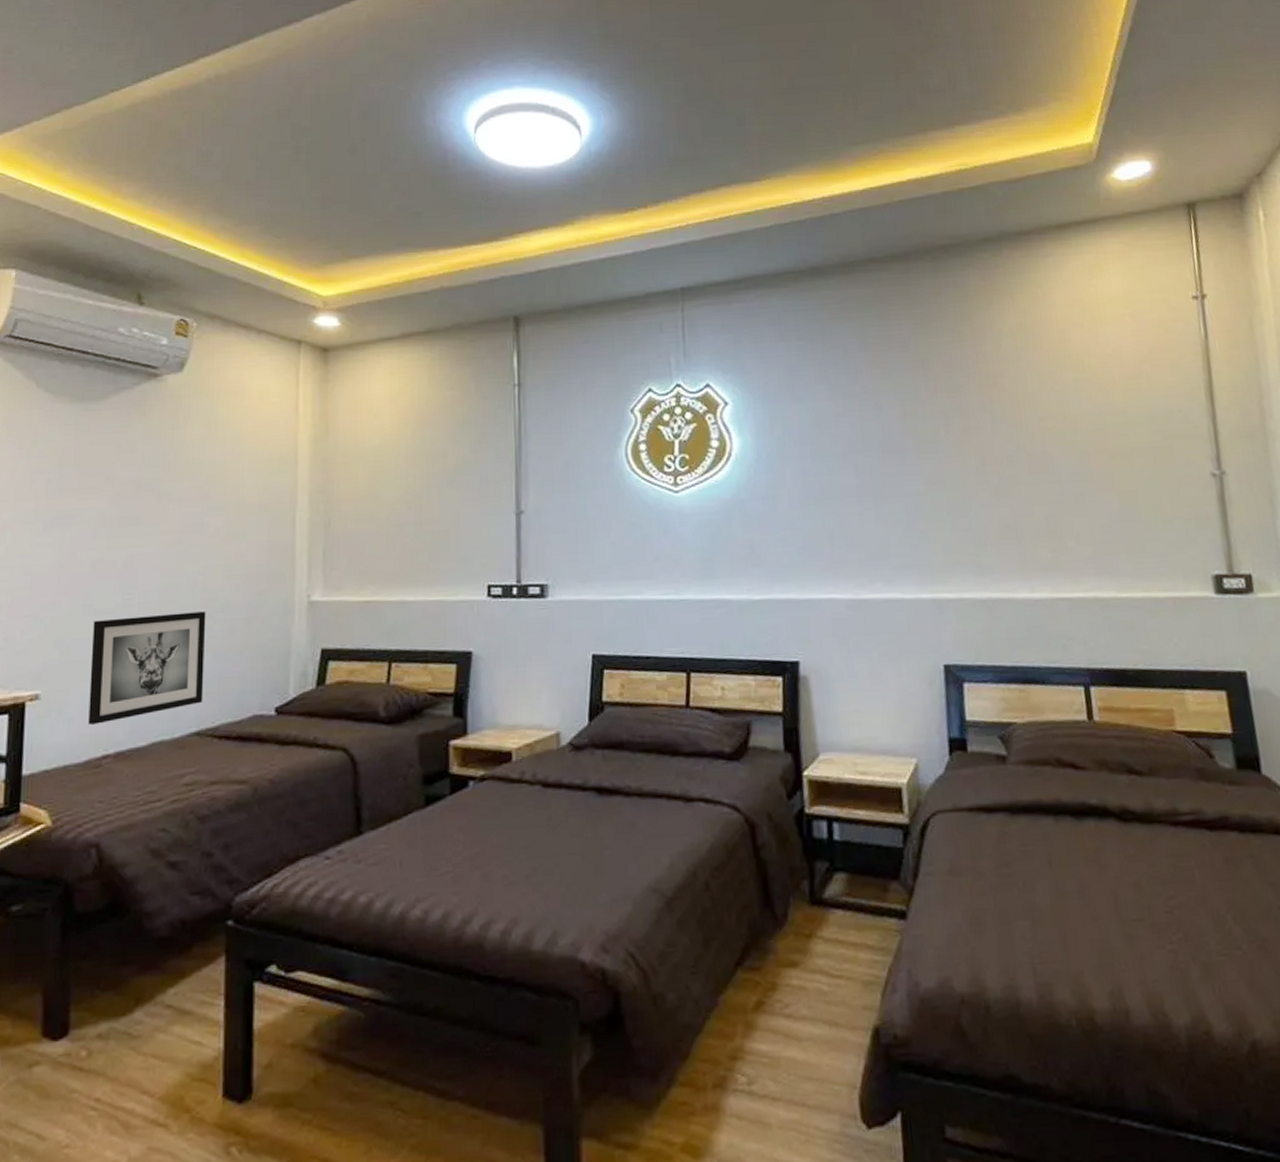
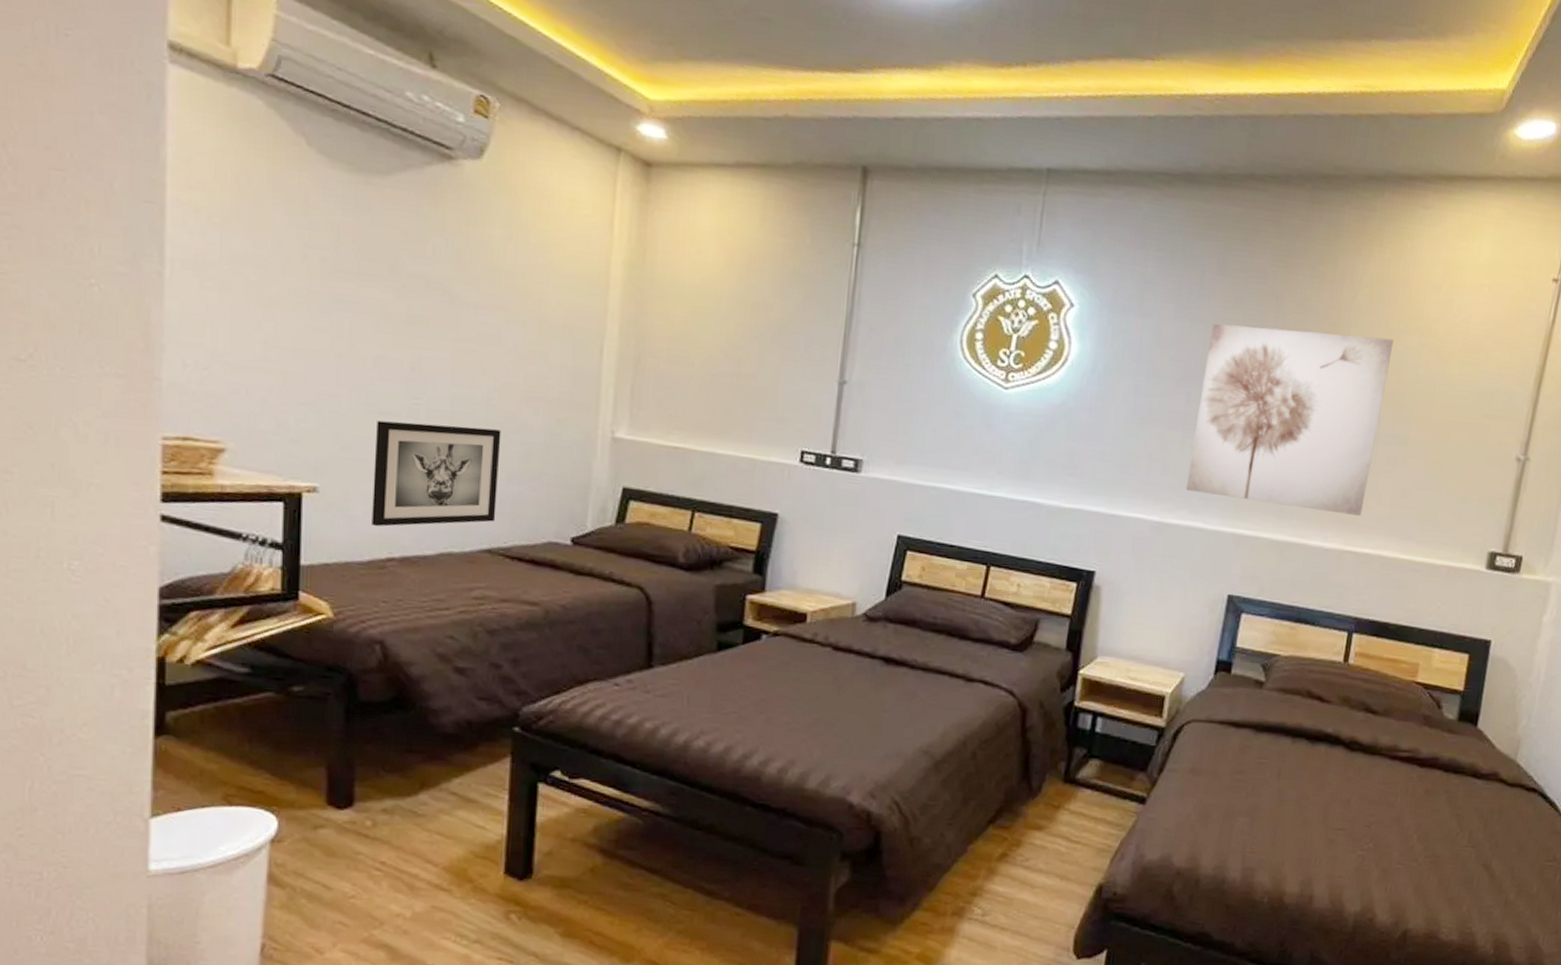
wall art: none [865,380,1064,563] -> present [1186,323,1394,516]

